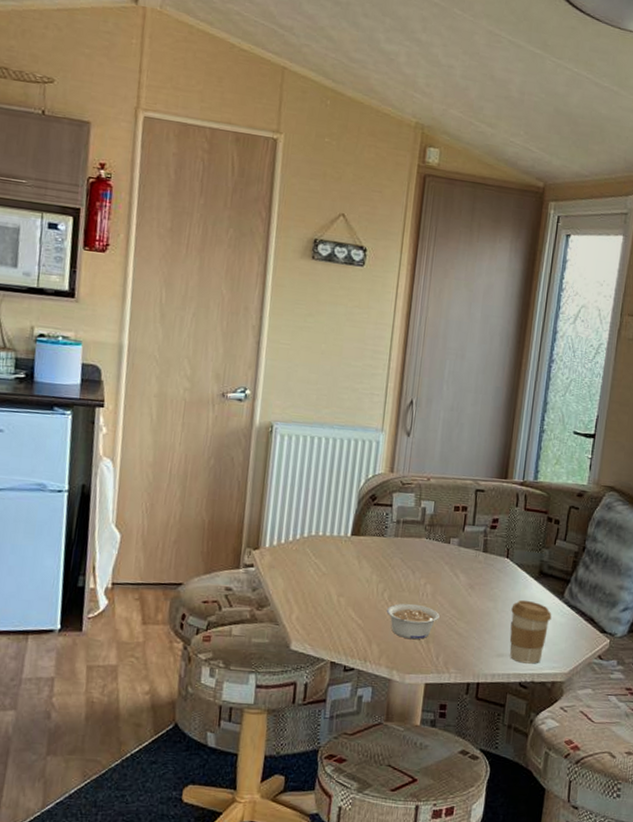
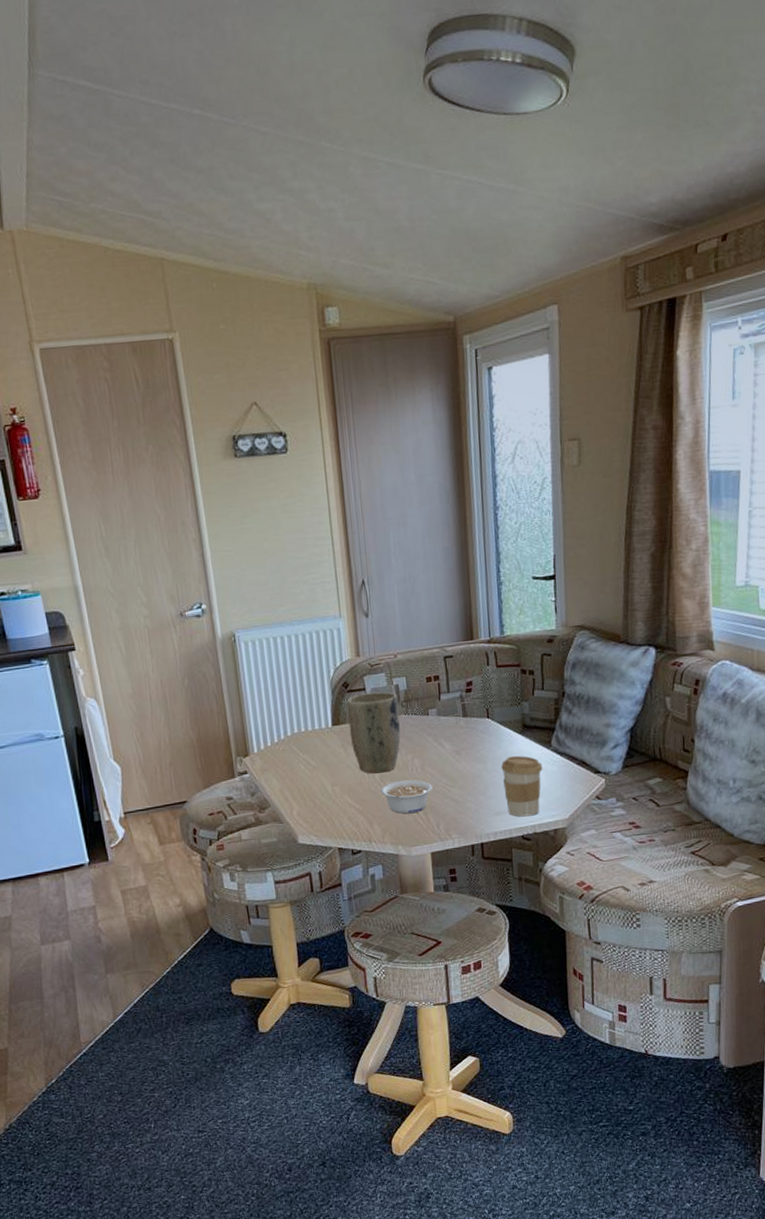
plant pot: none [367,509,423,593] -> present [347,691,401,774]

